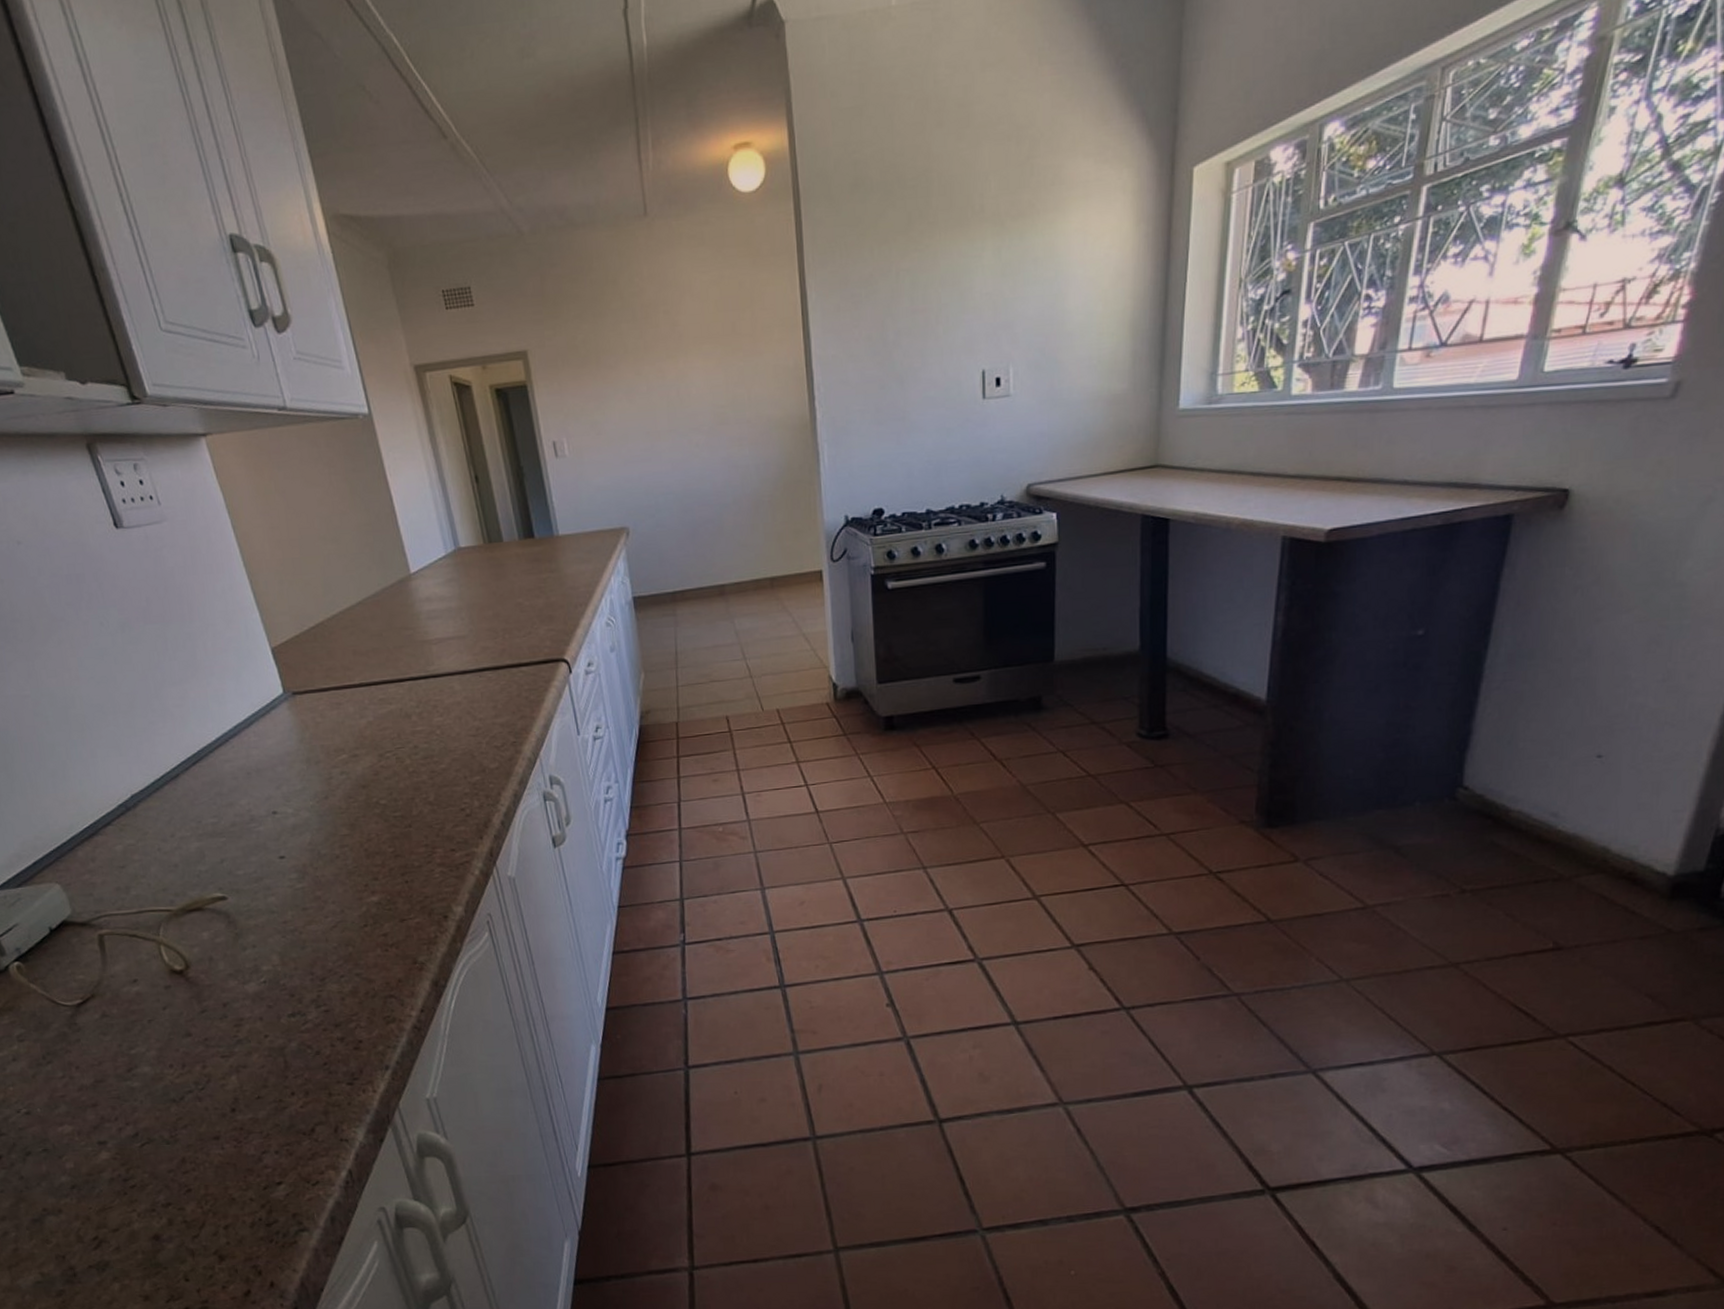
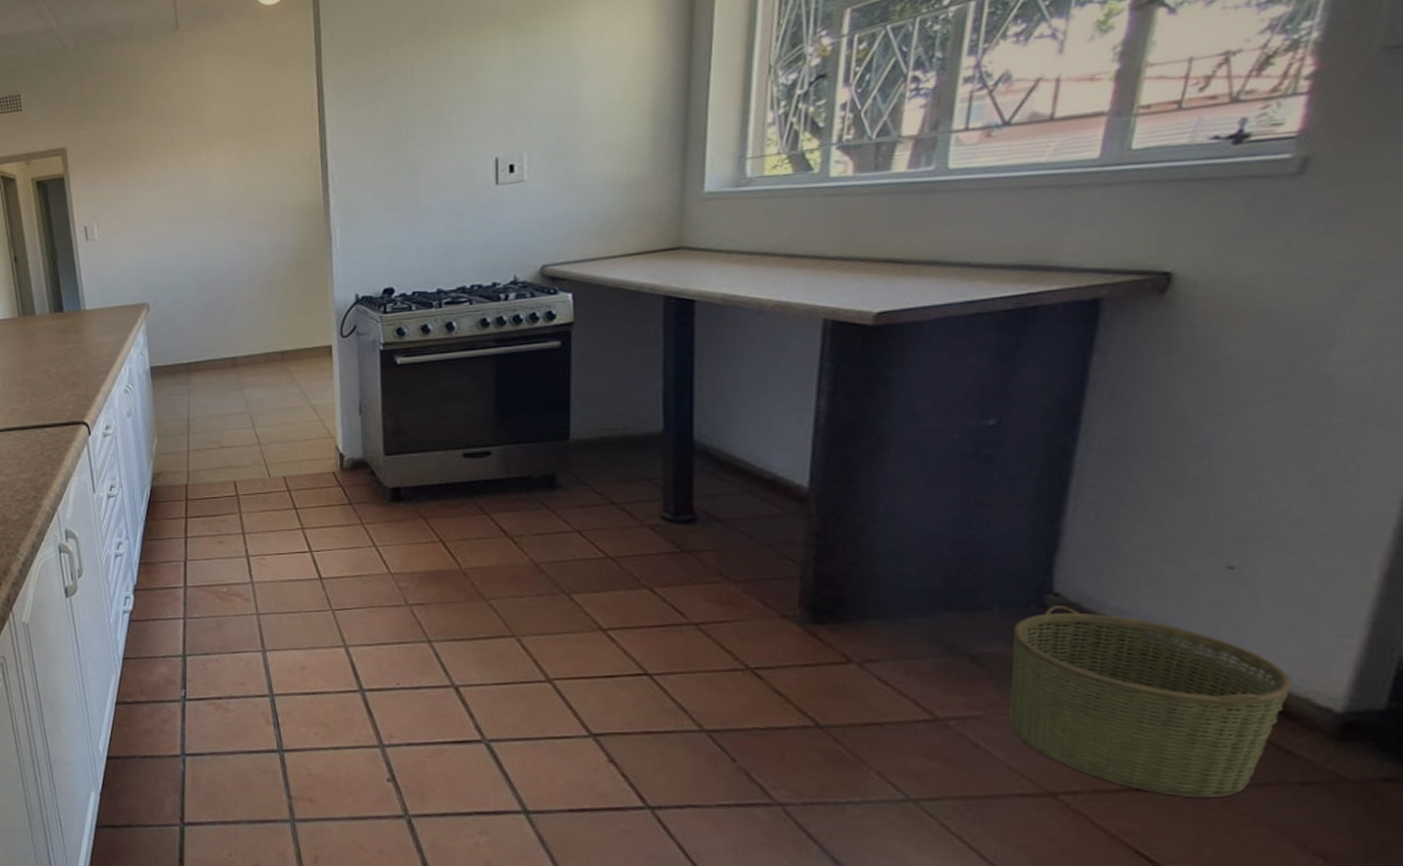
basket: none [1425,798,1640,958] -> present [1009,606,1293,798]

